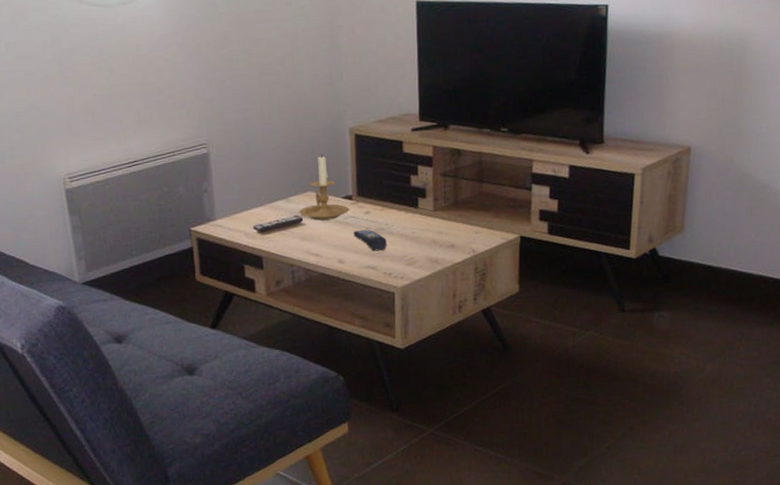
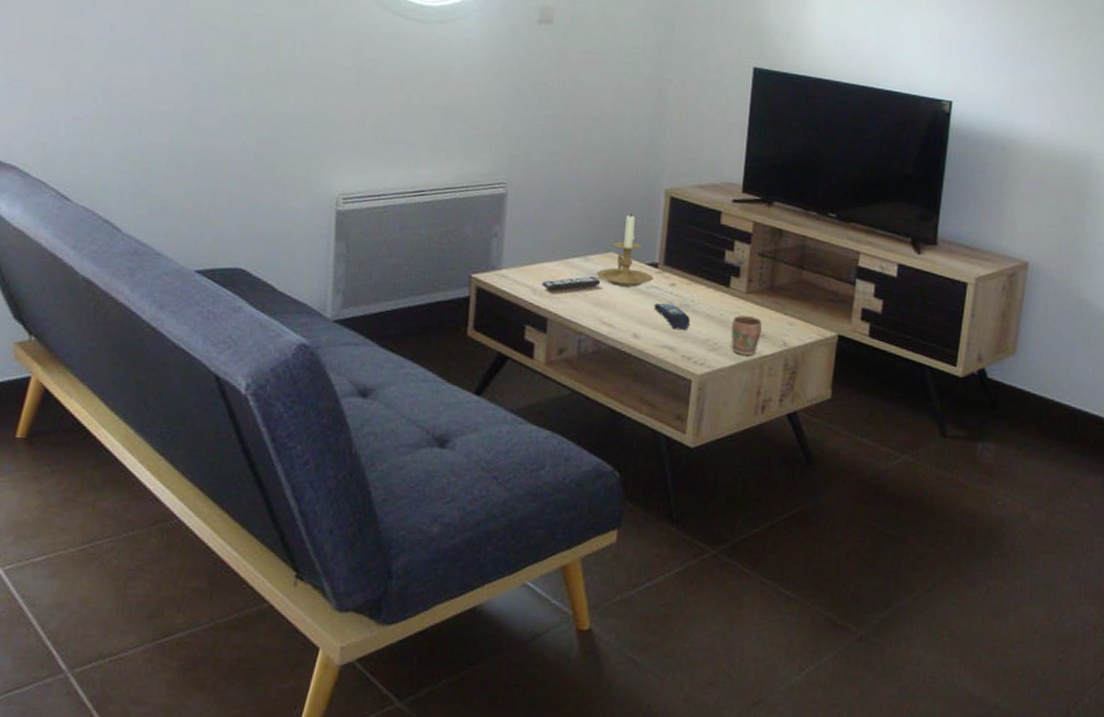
mug: none [424,230,451,265] -> present [731,315,762,356]

